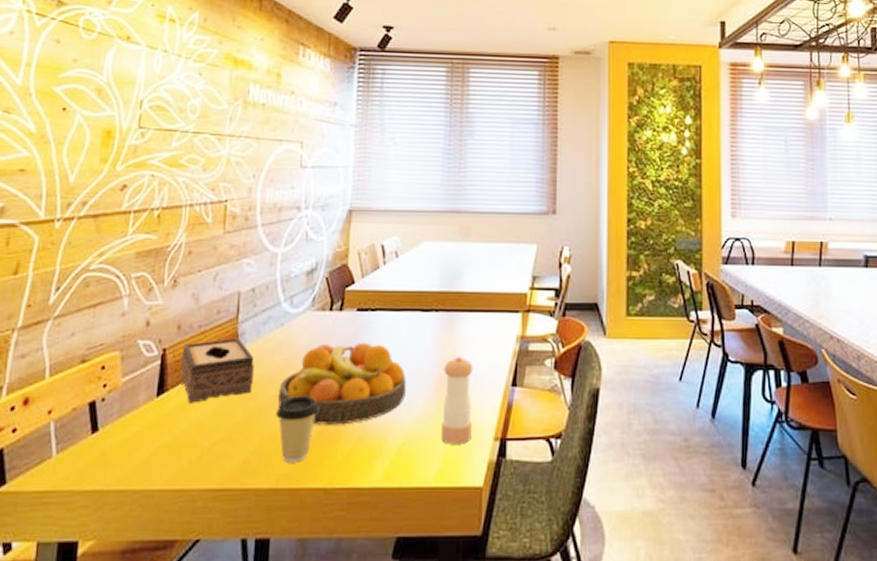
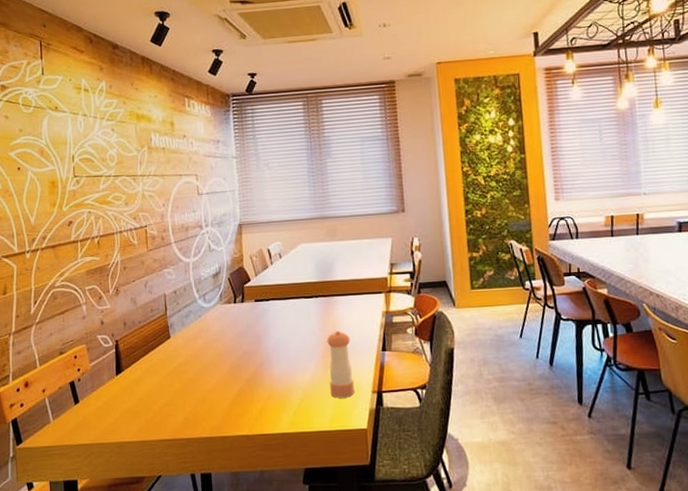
tissue box: present [180,338,254,403] -> none [130,328,184,379]
coffee cup: present [276,396,319,463] -> none [204,368,235,418]
fruit bowl: present [277,342,406,425] -> none [203,325,300,389]

